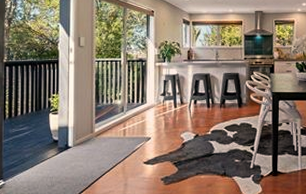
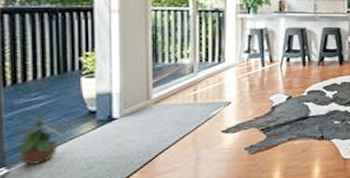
potted plant: none [10,139,38,179] -> present [17,111,64,165]

